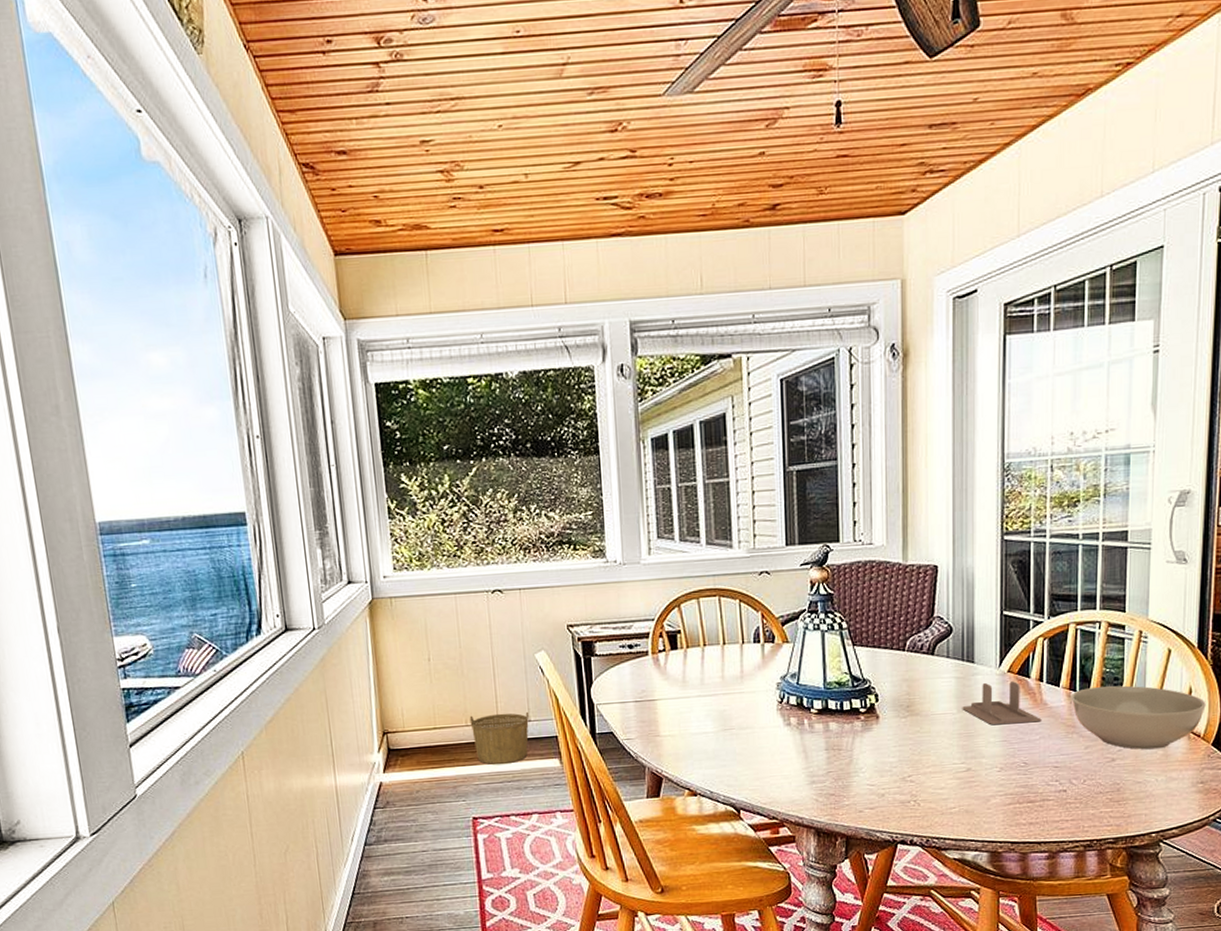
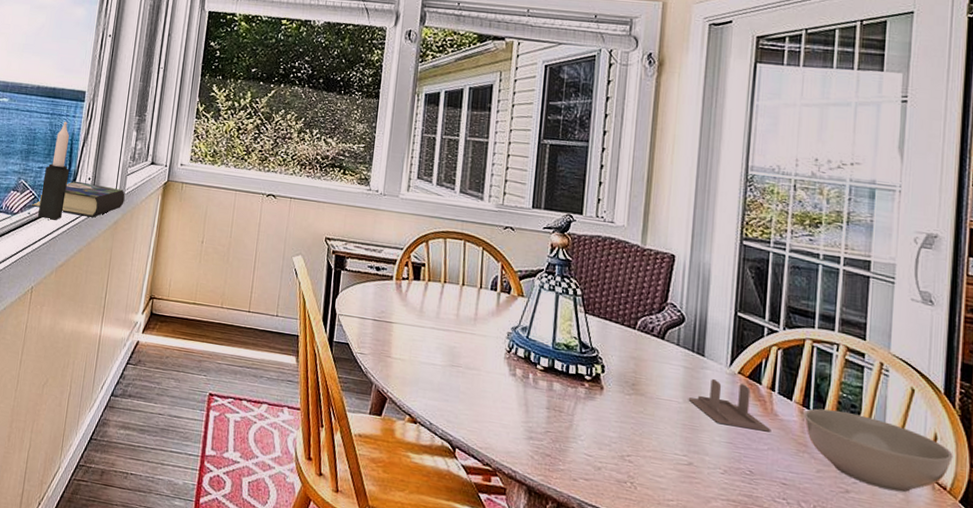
book: none [210,620,327,662] -> present [27,180,125,217]
candle: none [220,553,256,673] -> present [37,121,70,220]
basket: present [469,713,529,765] -> none [225,299,277,351]

